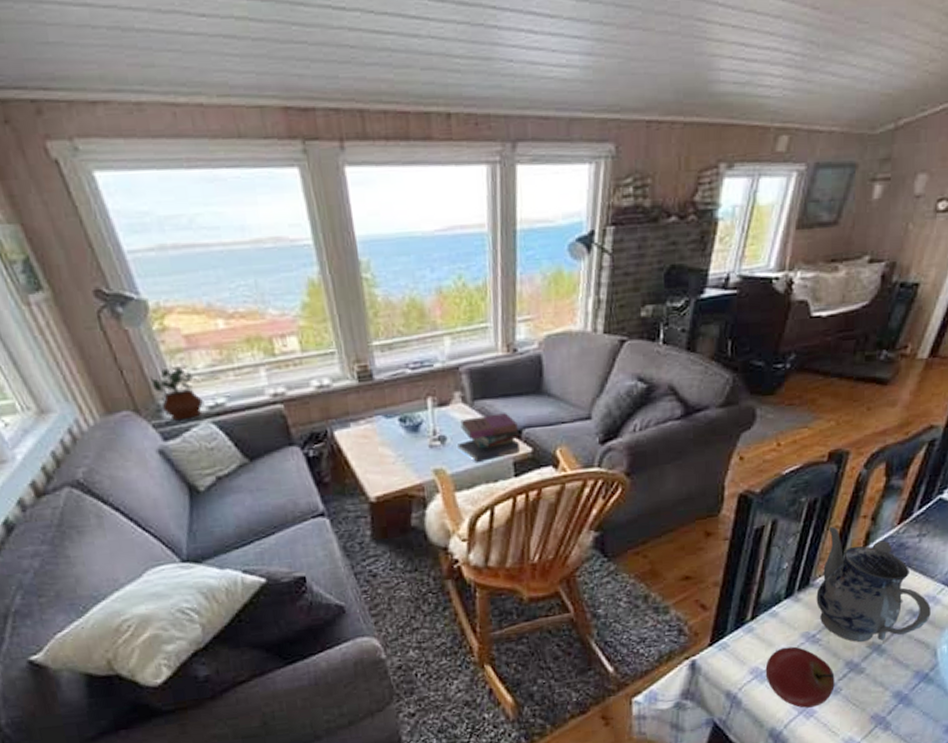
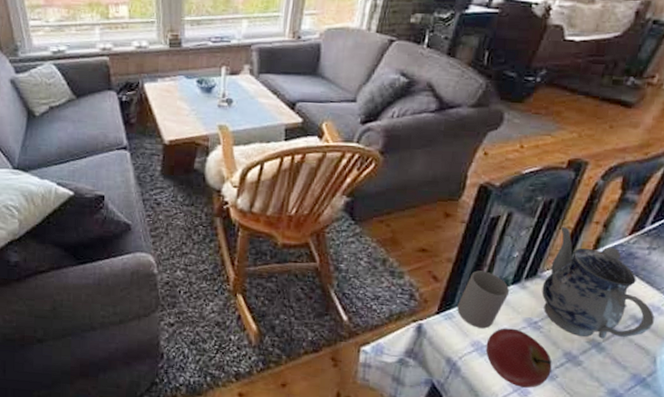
potted plant: present [149,366,203,421] -> none [13,18,49,60]
books: present [456,413,521,462] -> none [240,87,294,124]
cup: none [730,589,784,654] -> present [457,270,510,329]

